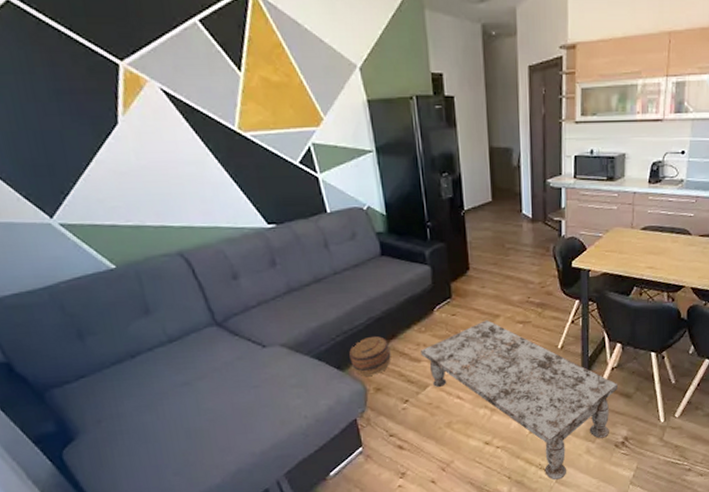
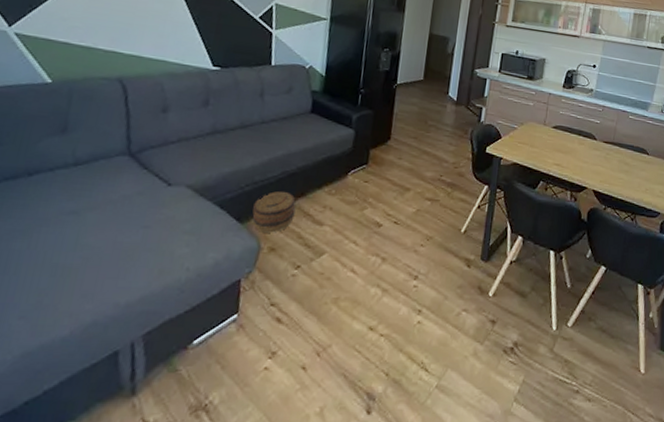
coffee table: present [421,320,619,481] -> none [325,192,515,385]

